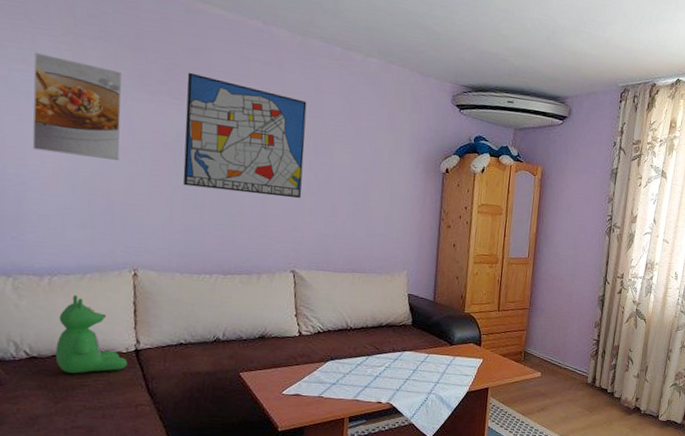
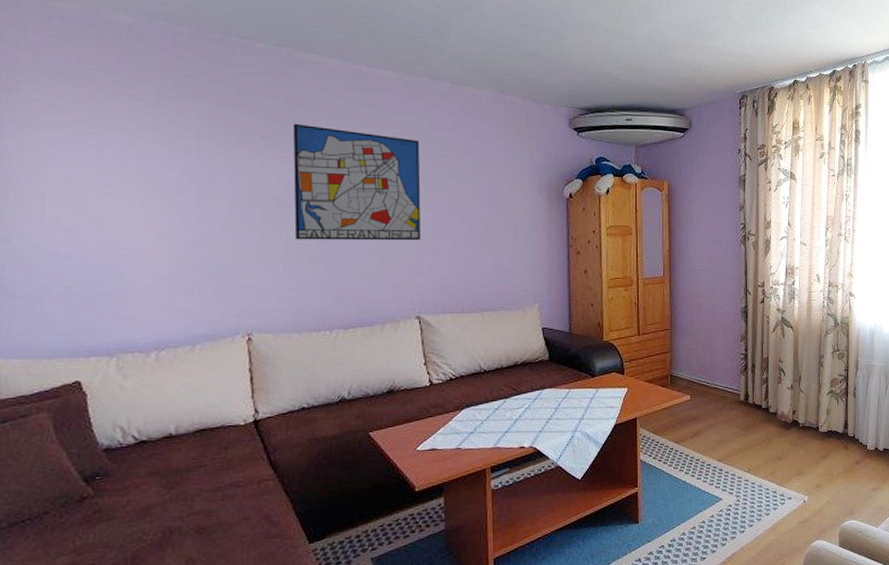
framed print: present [32,52,122,160] -> none [130,119,226,221]
teddy bear: present [55,295,128,374] -> none [167,369,246,455]

